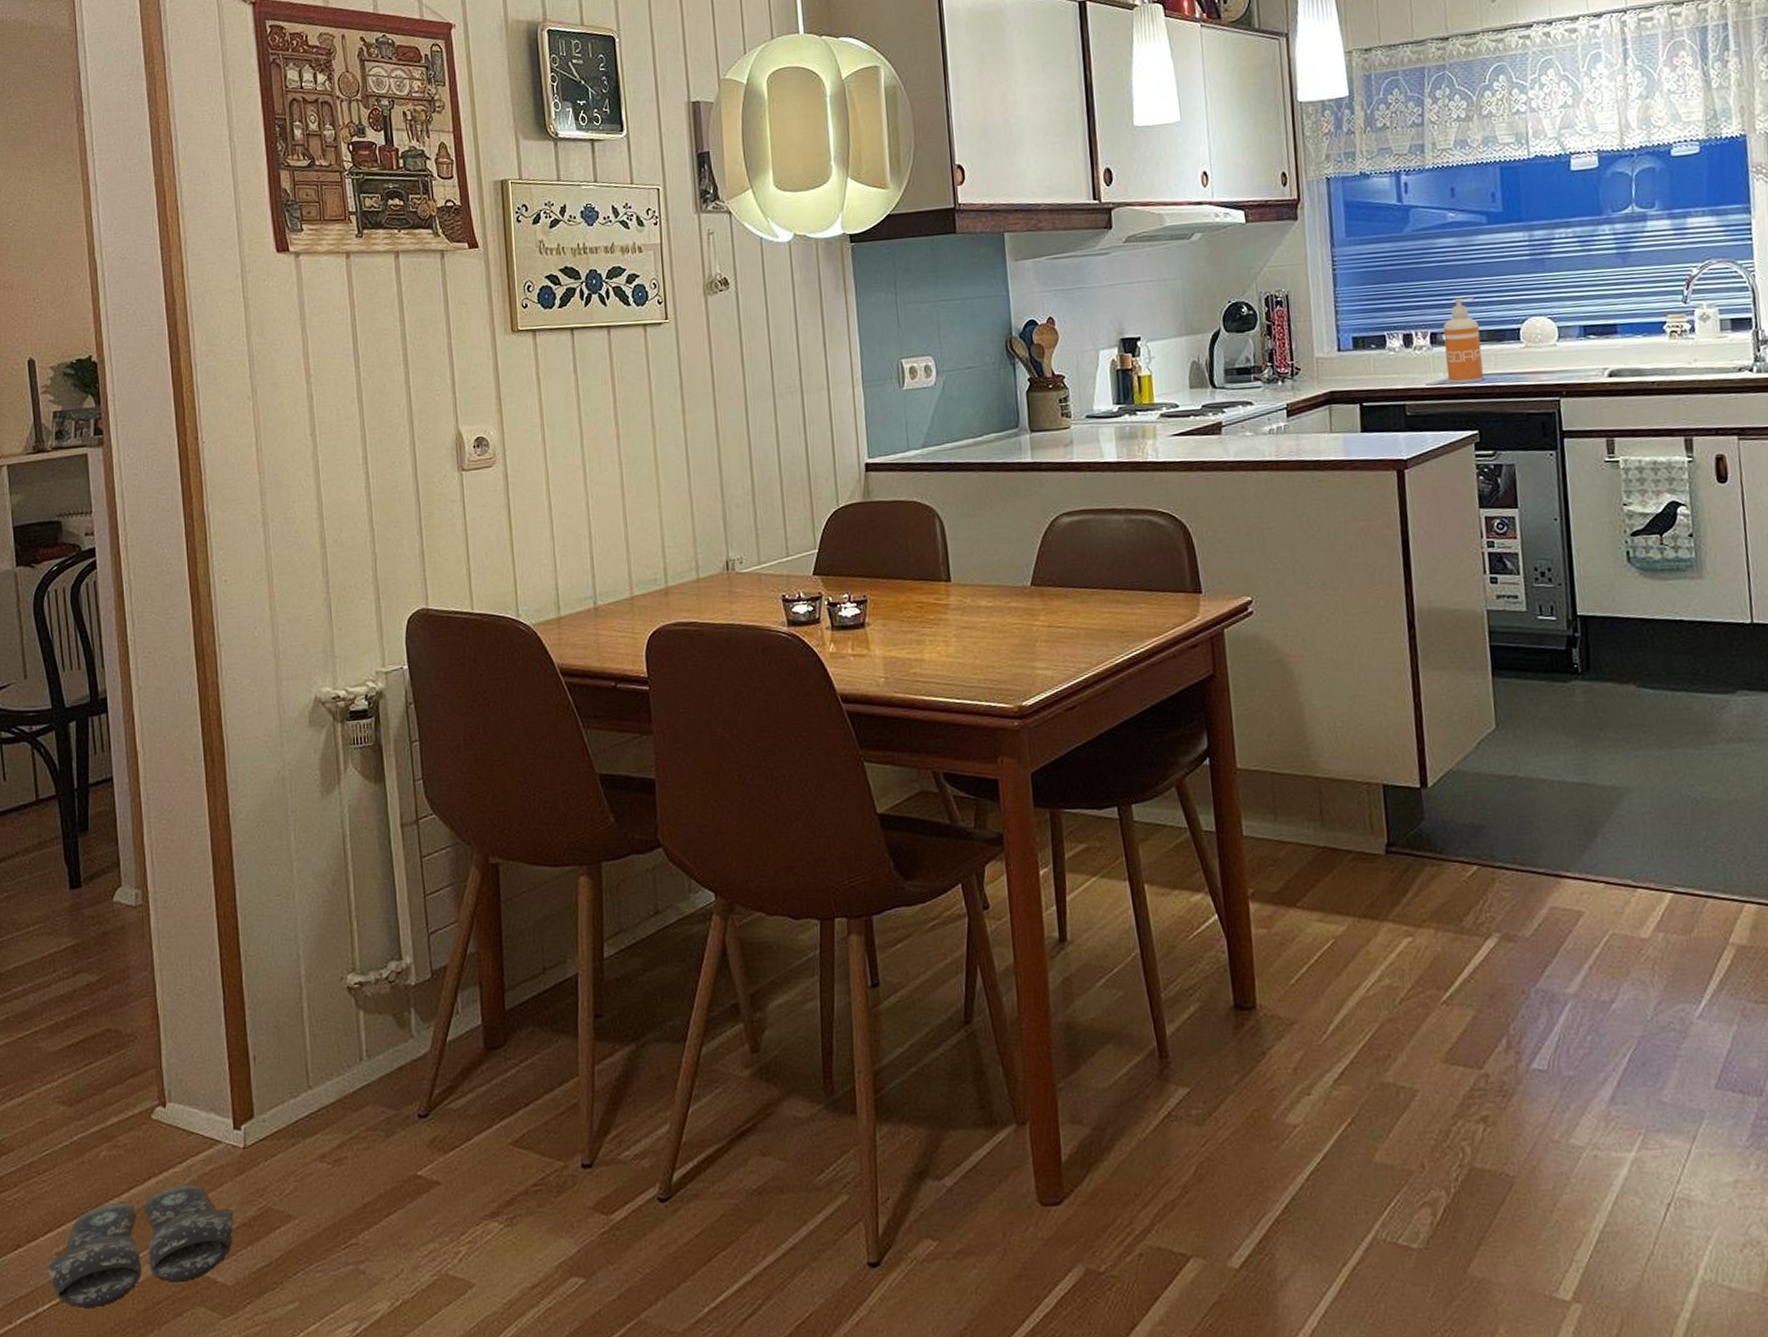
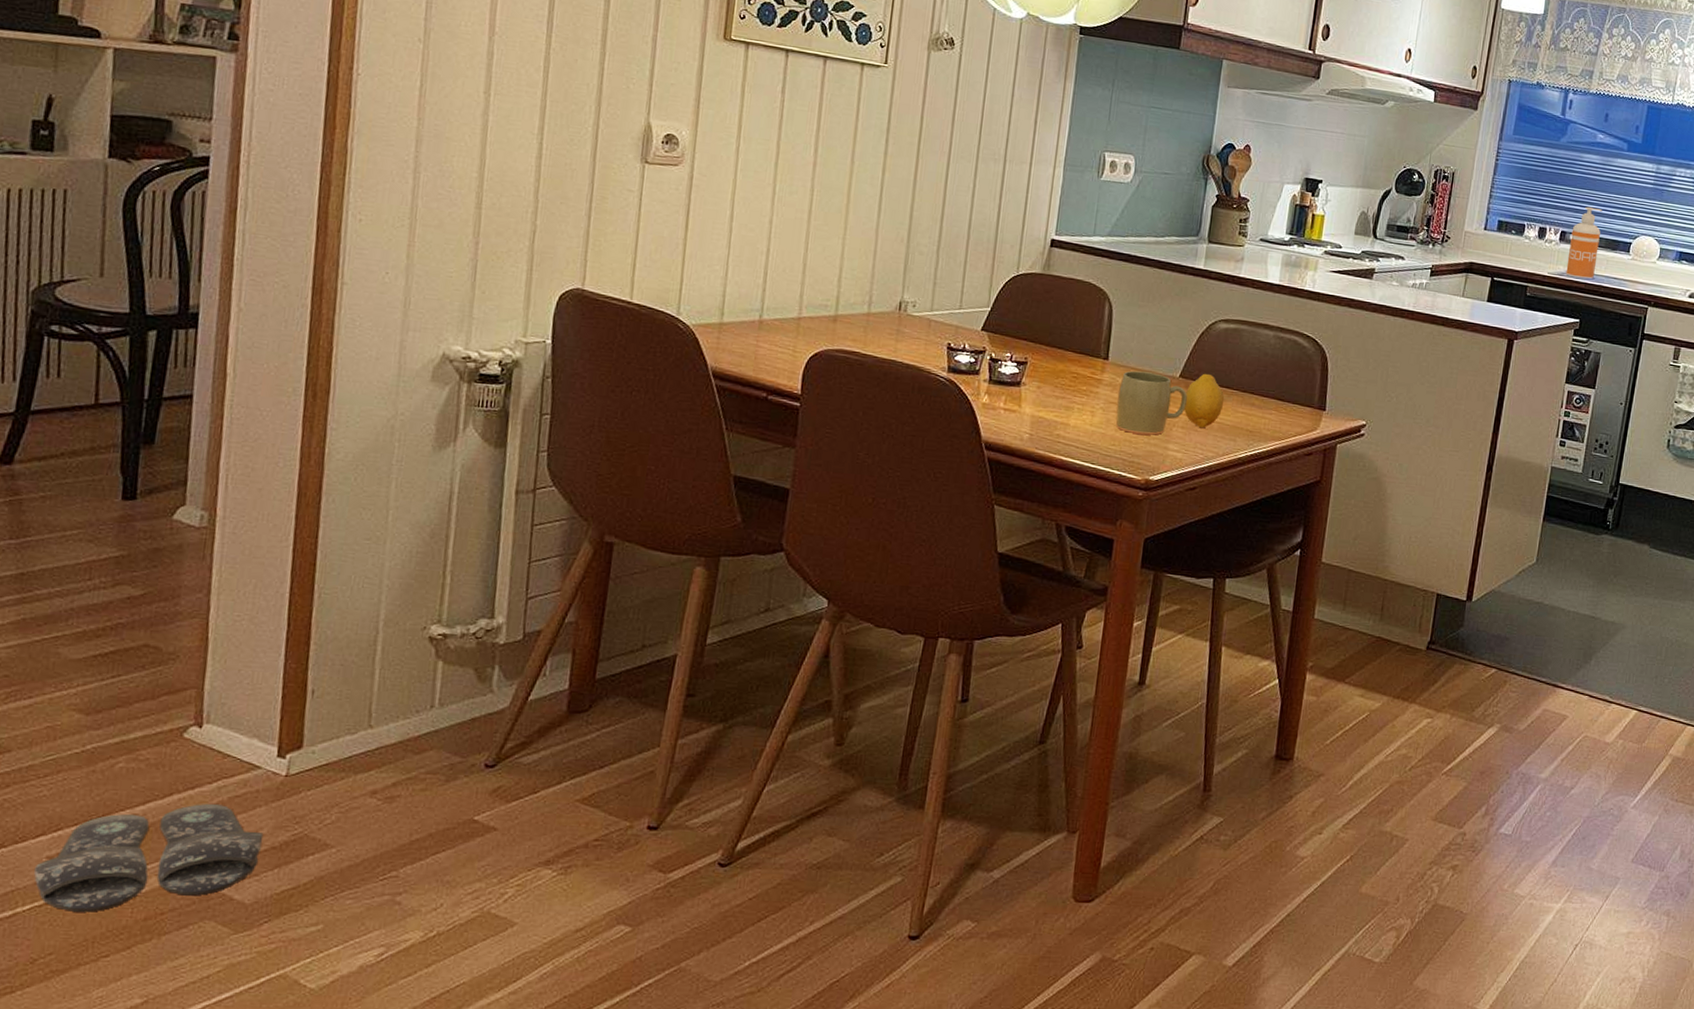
mug: none [968,586,1045,658] -> present [1115,370,1188,435]
fruit: none [1042,575,1087,638] -> present [1184,373,1225,428]

